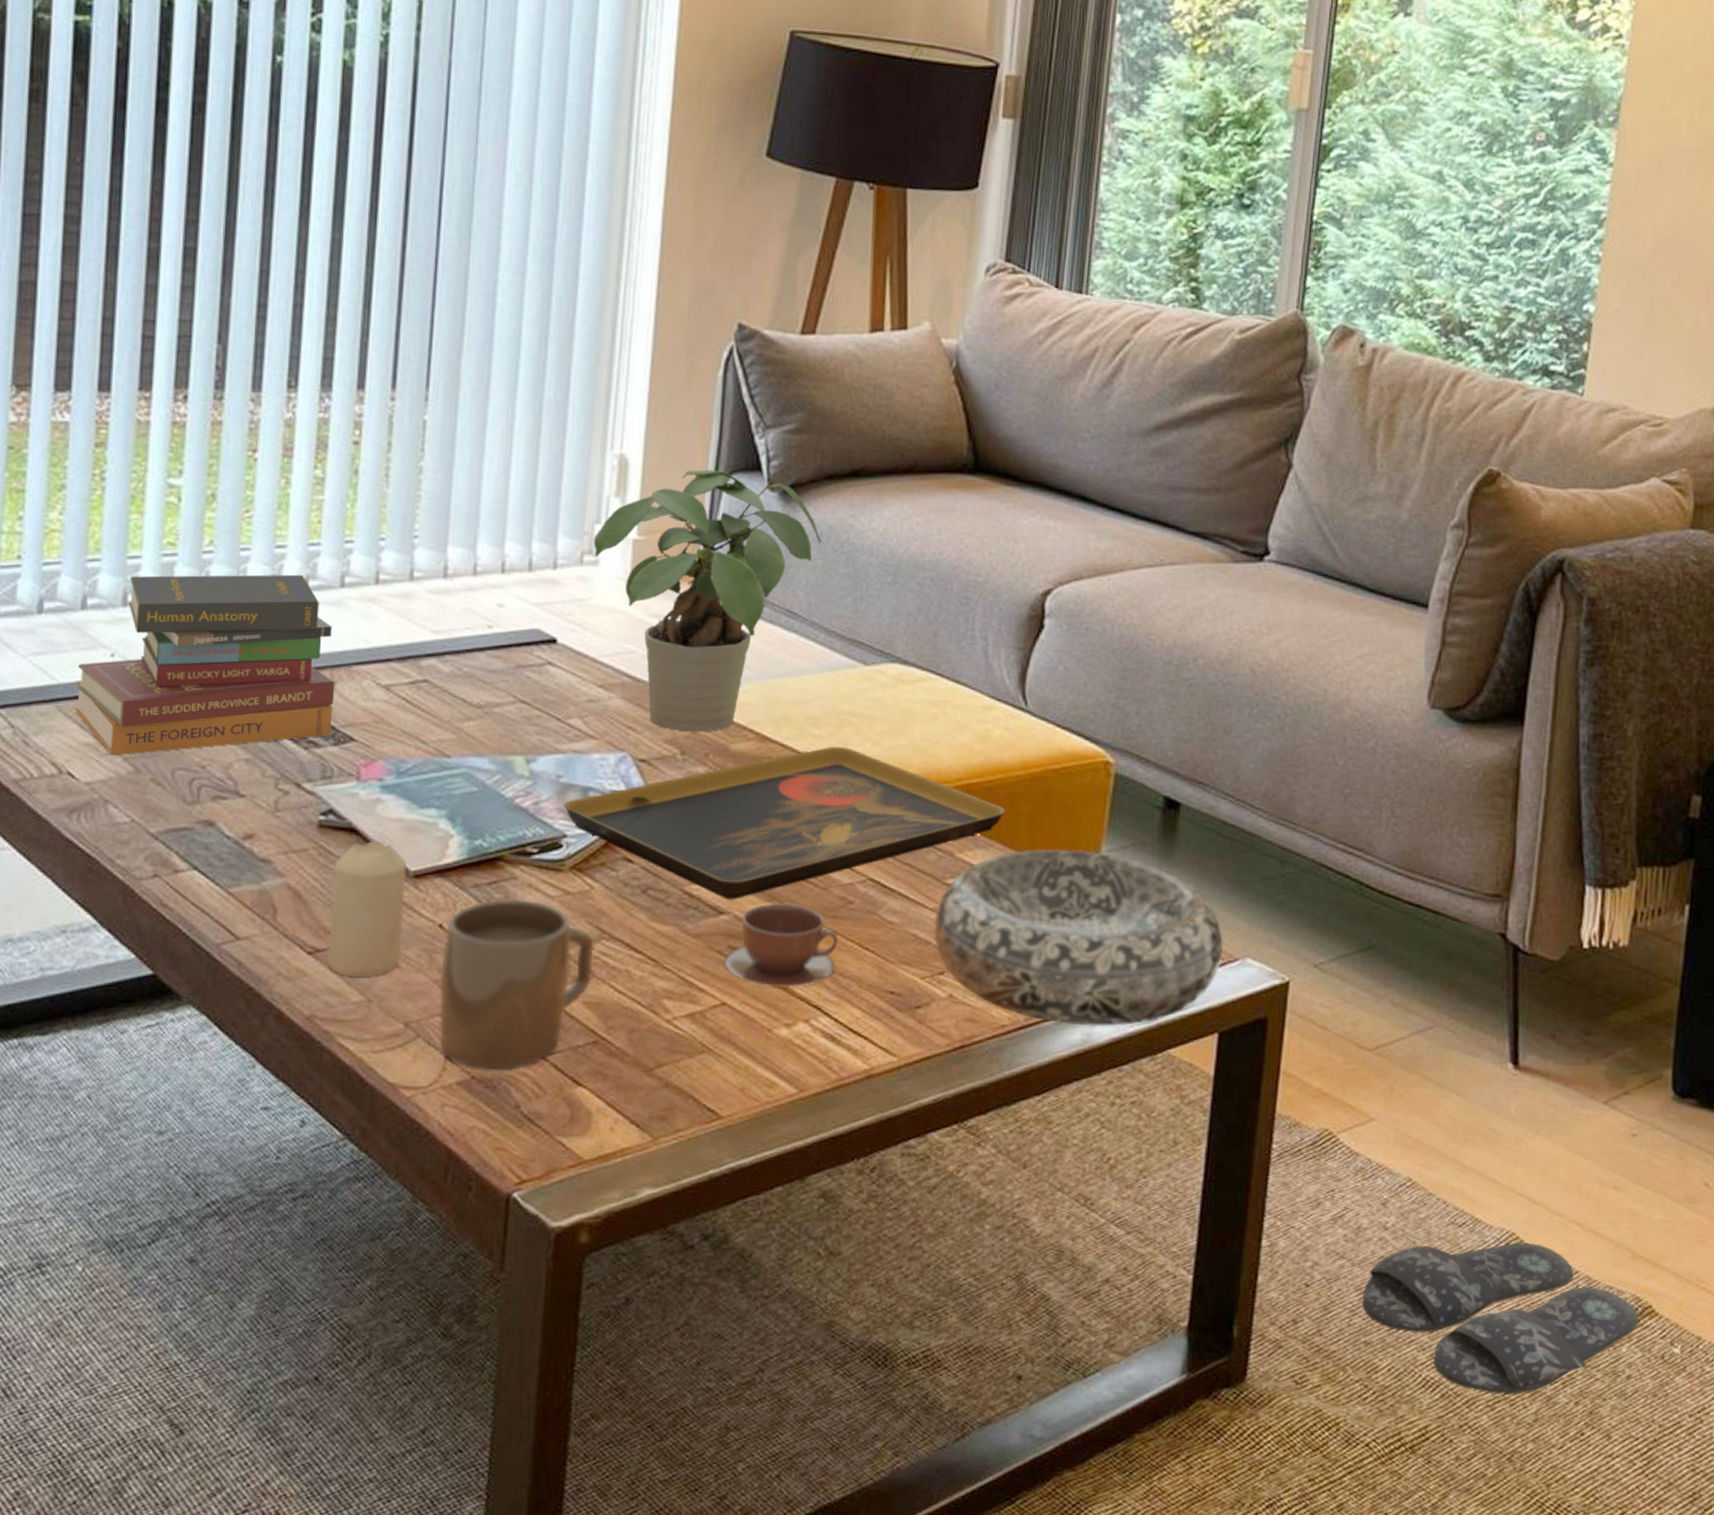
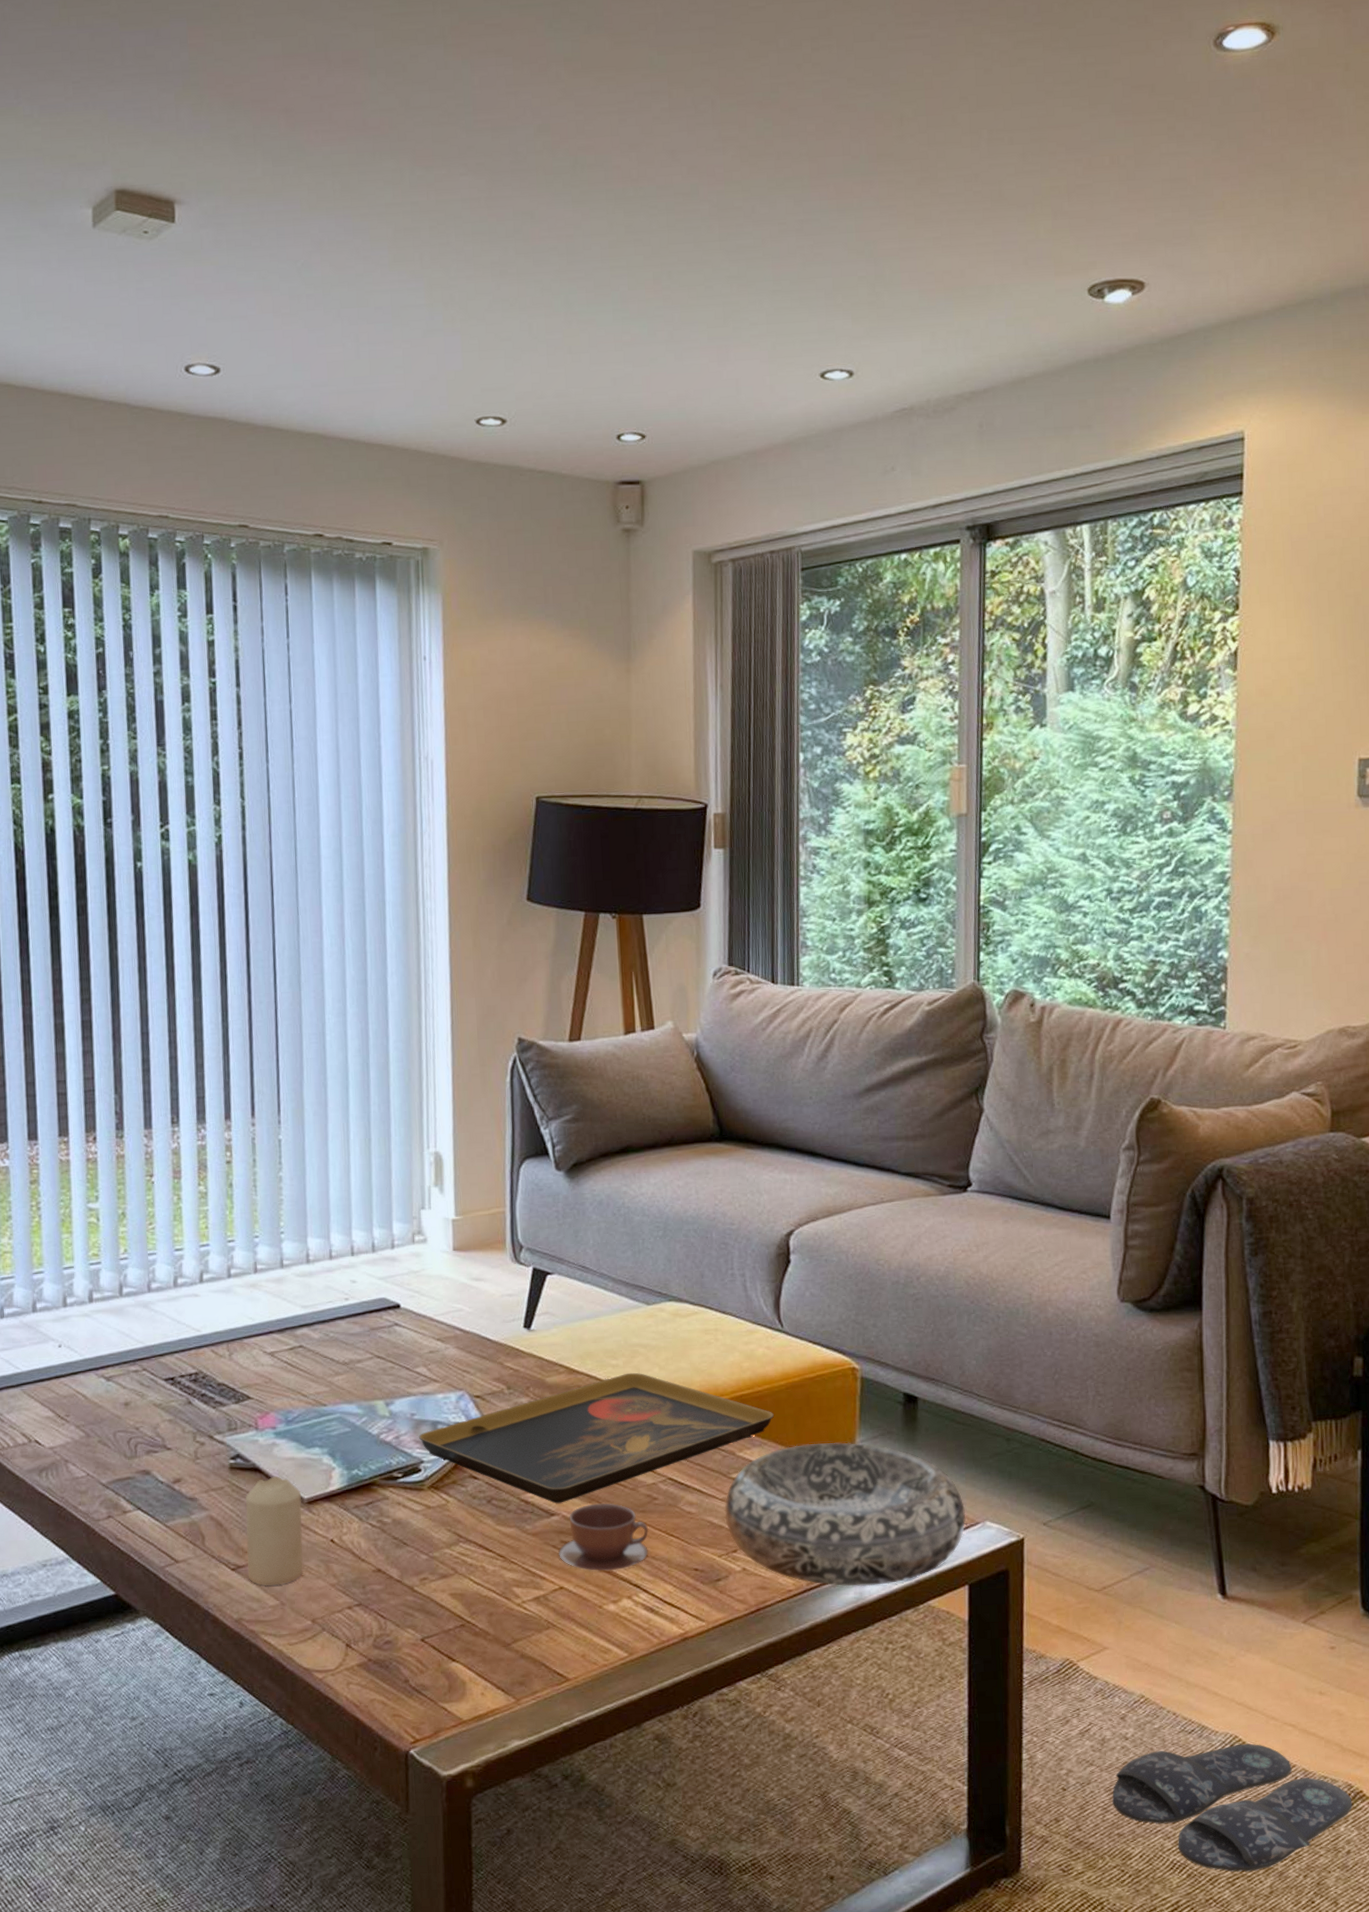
books: present [74,574,335,756] -> none [35,1270,232,1425]
mug: present [438,898,596,1070] -> none [335,1514,456,1653]
potted plant: present [593,469,822,732] -> none [420,1157,603,1371]

